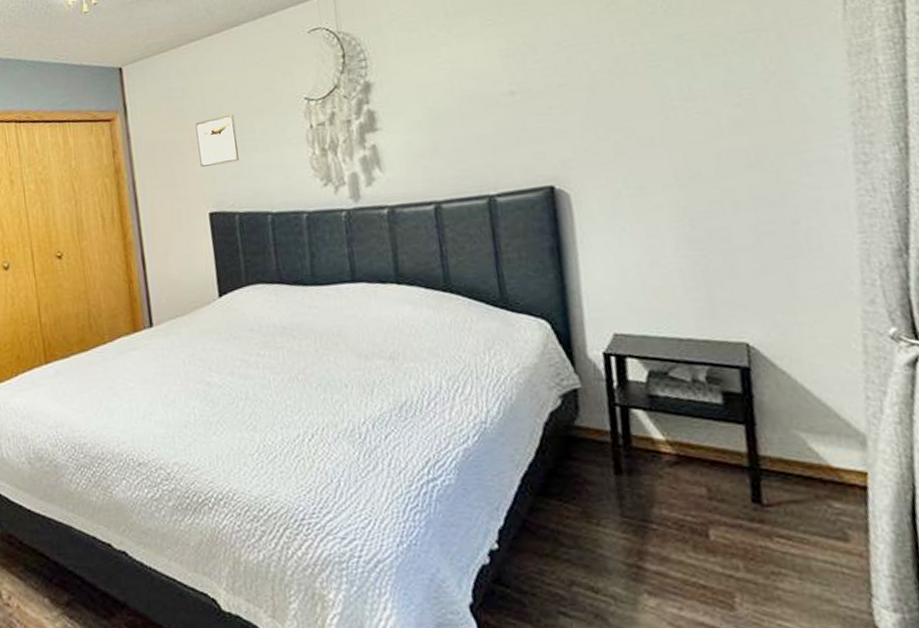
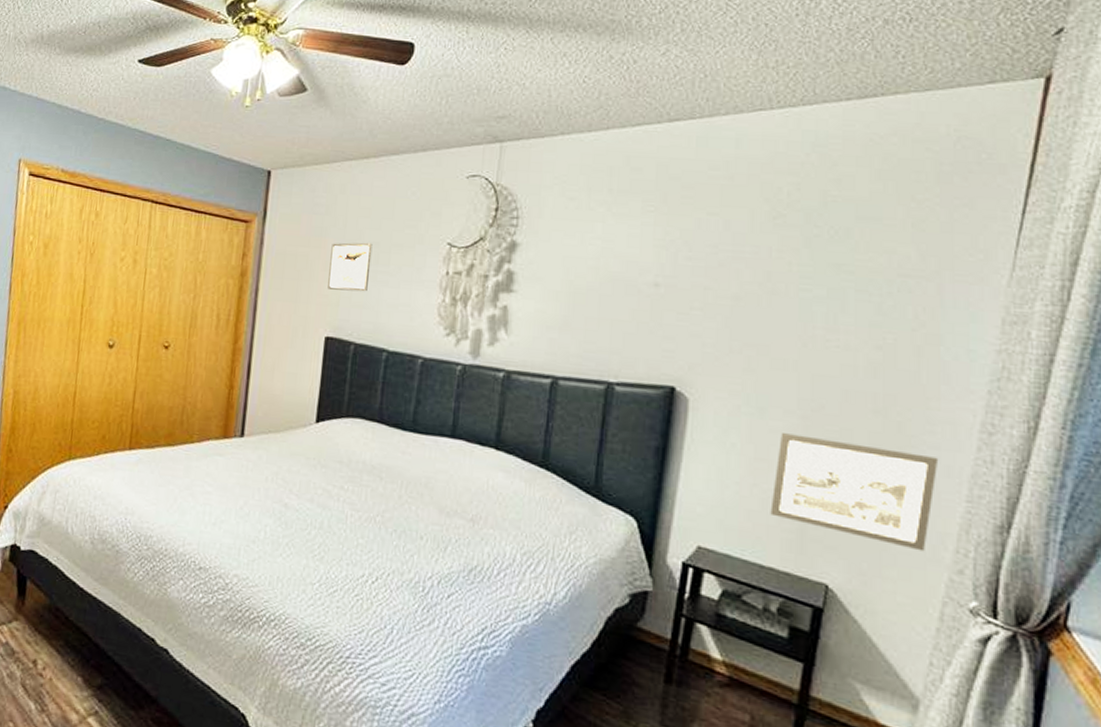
picture frame: none [665,197,832,291] -> present [770,433,939,552]

